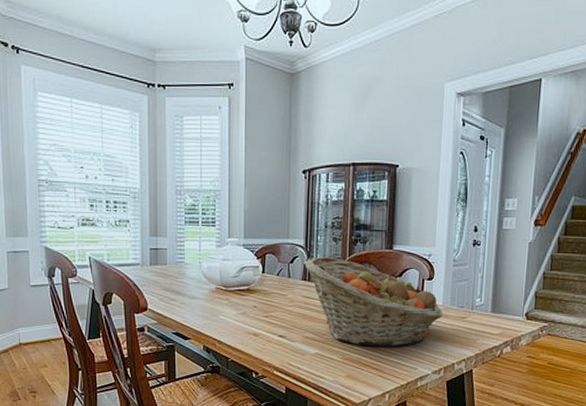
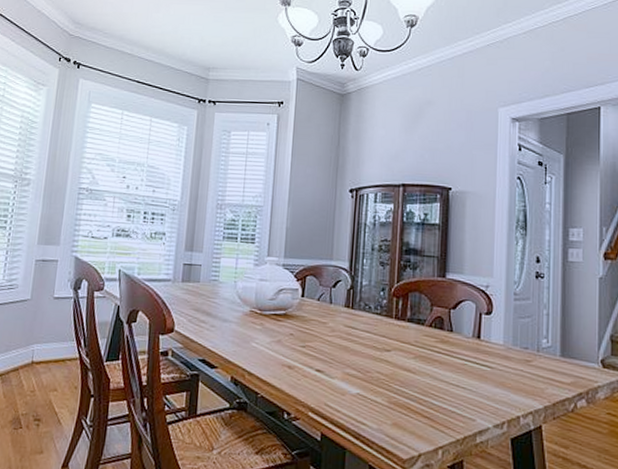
fruit basket: present [305,256,443,347] -> none [348,281,504,392]

